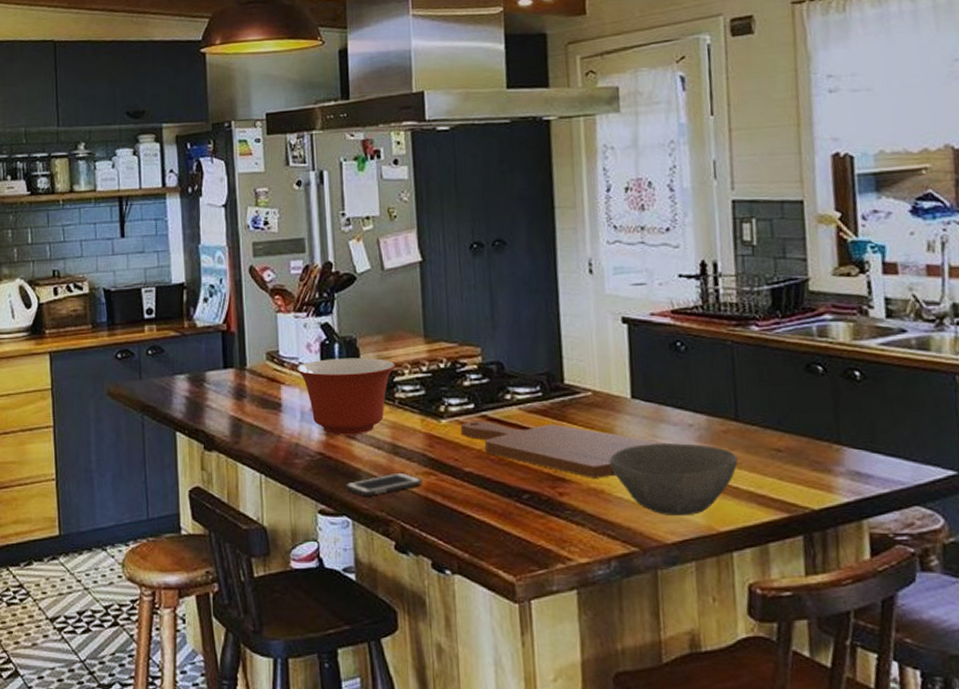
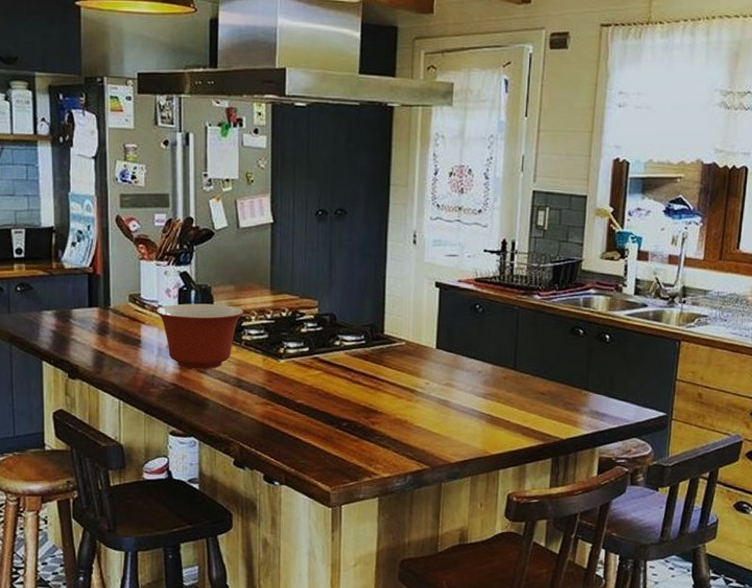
cell phone: present [346,472,423,496] -> none [195,402,261,421]
cutting board: present [460,421,670,478] -> none [296,362,462,411]
bowl: present [609,443,738,516] -> none [413,385,512,442]

